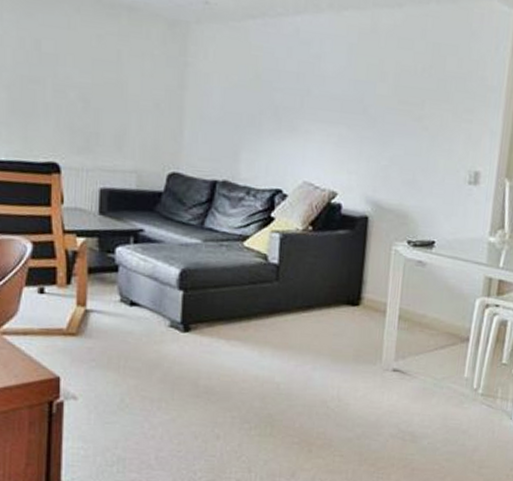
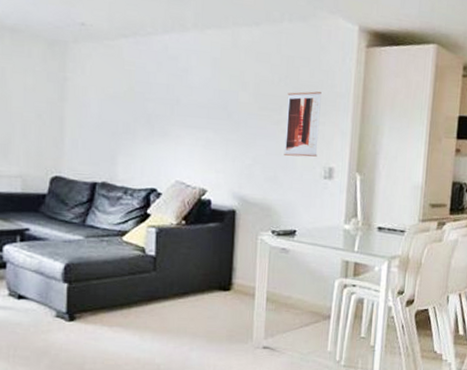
wall art: none [424,84,470,159] -> present [284,91,322,157]

